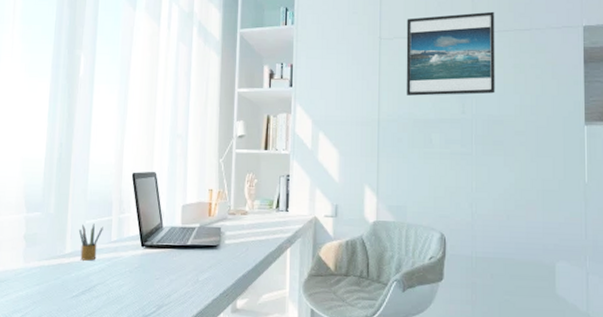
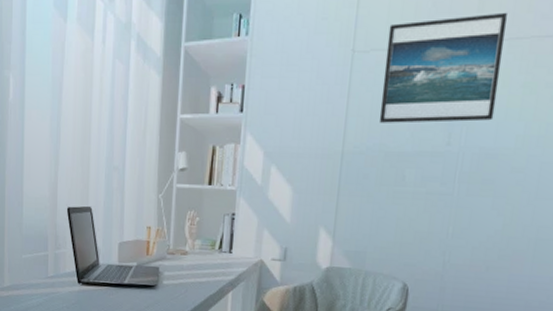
pencil box: present [78,224,103,261] -> none [15,258,40,295]

